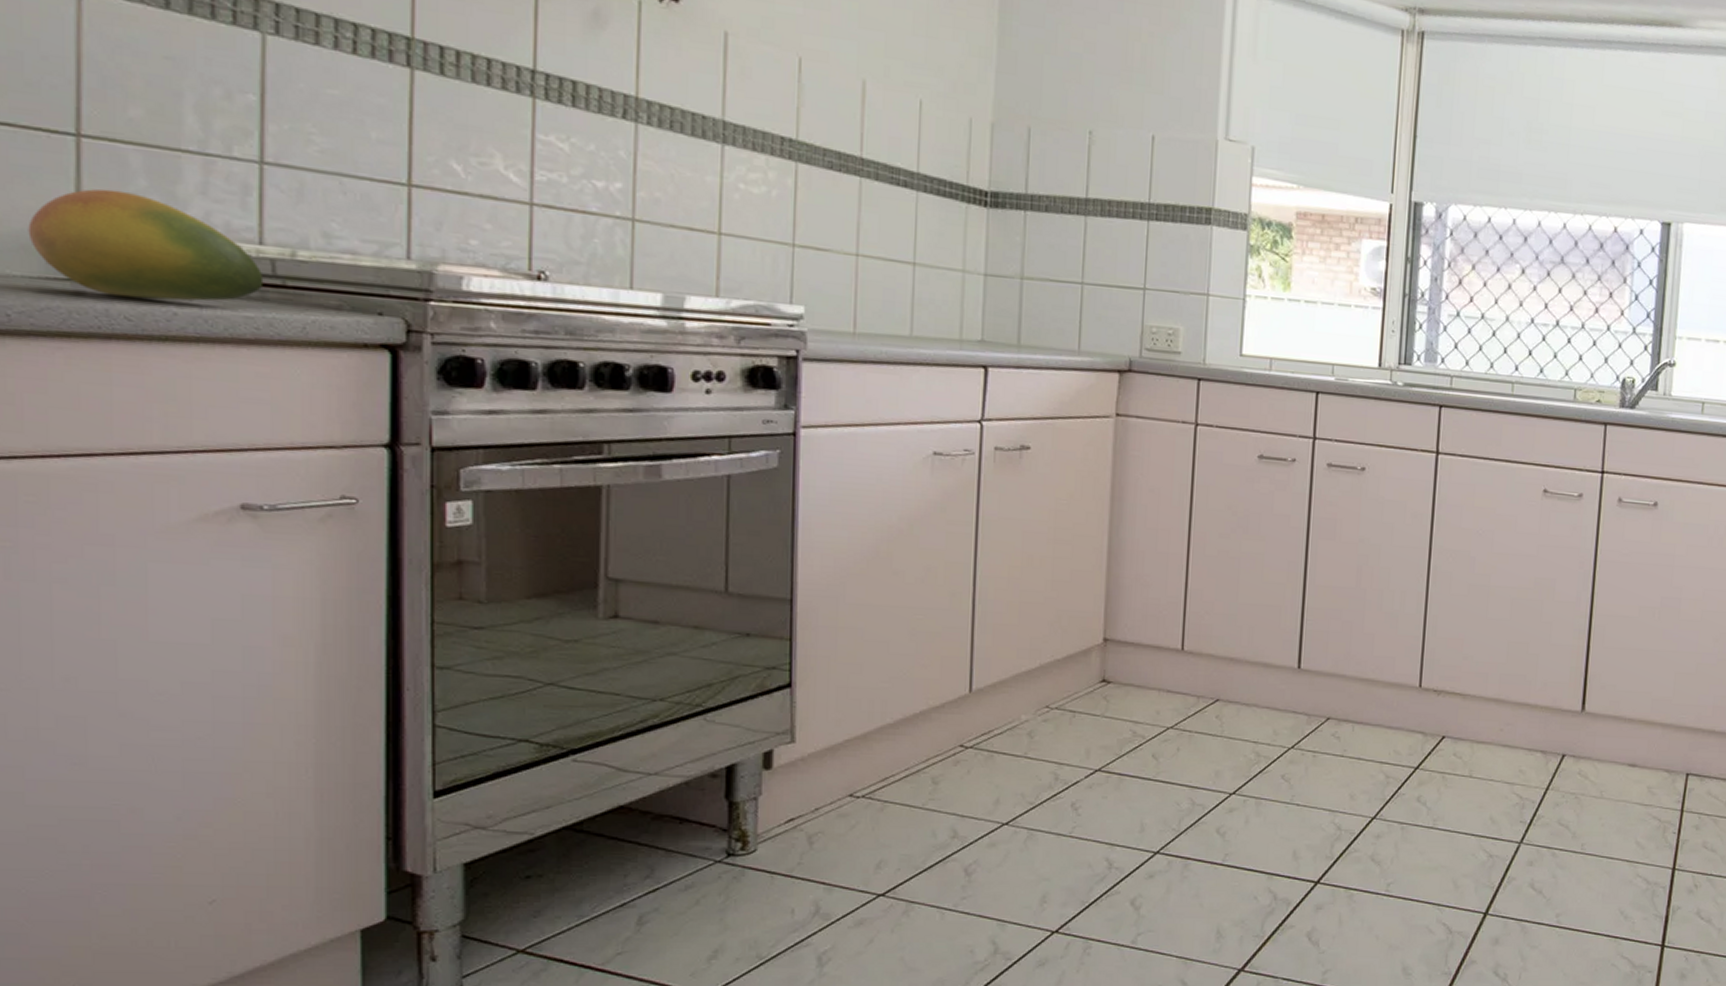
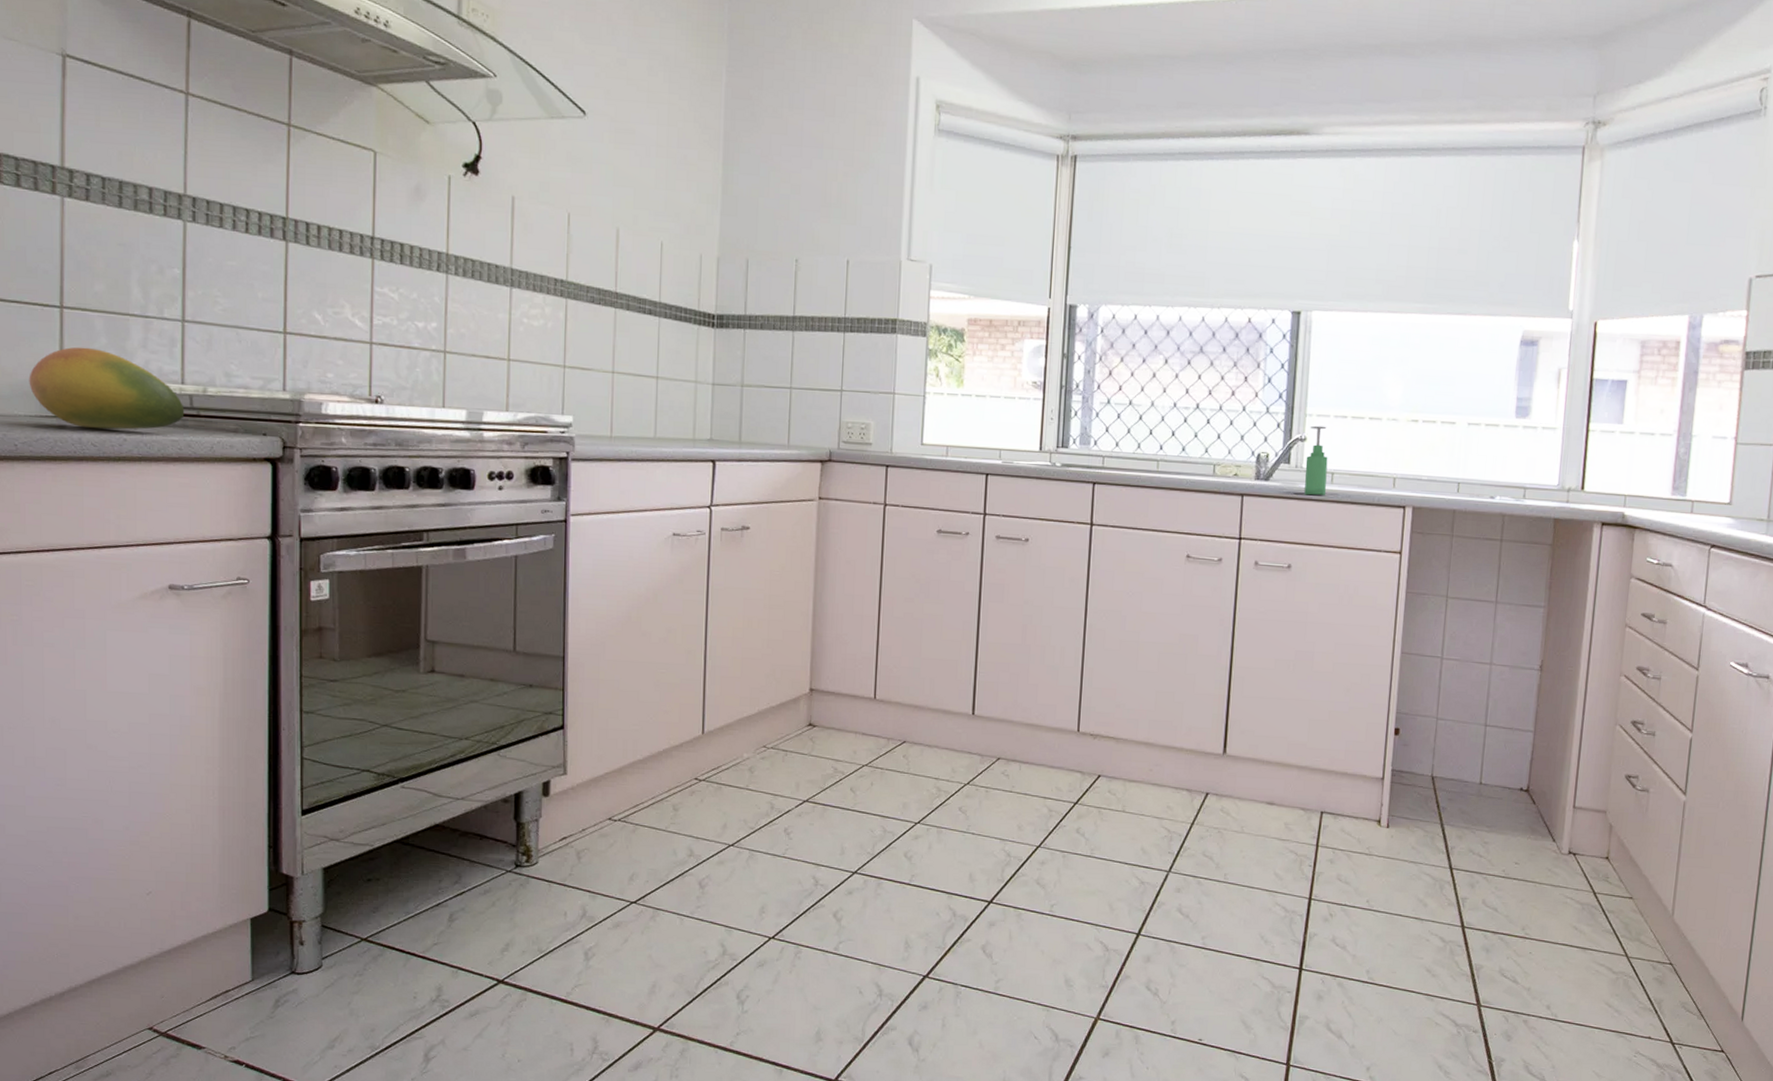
soap dispenser: none [1672,349,1699,428] -> present [1304,425,1328,496]

